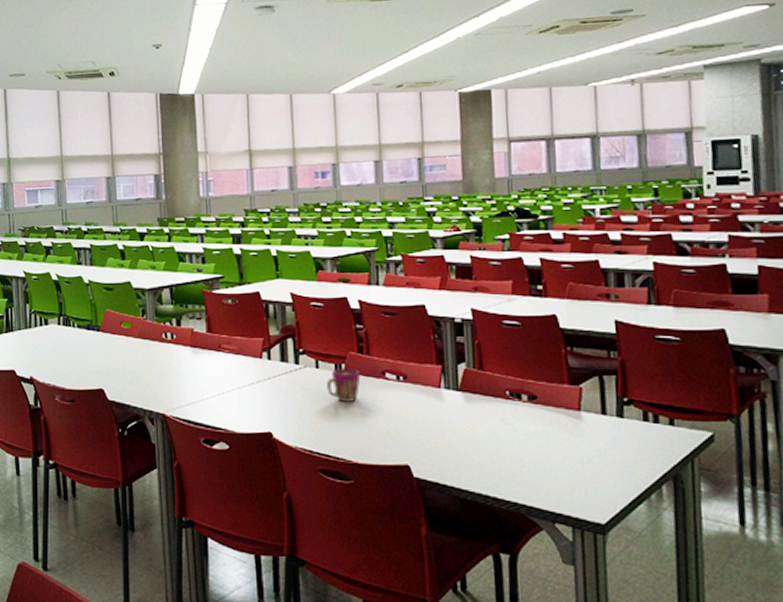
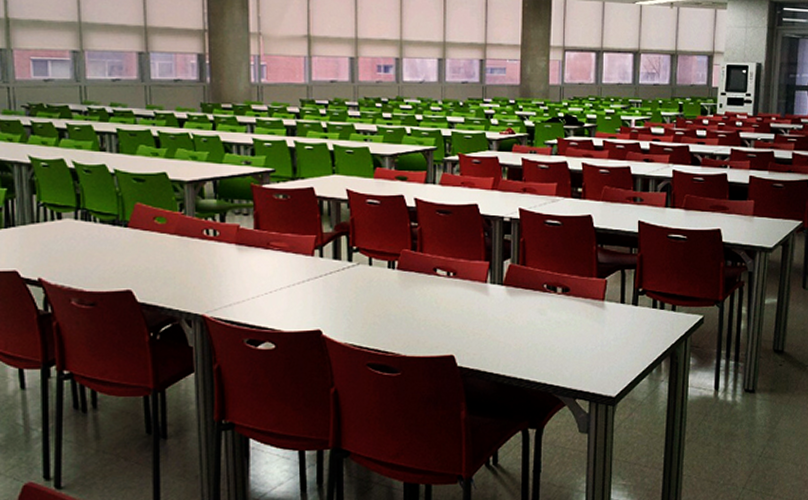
cup: present [327,367,361,402] -> none [379,265,413,298]

